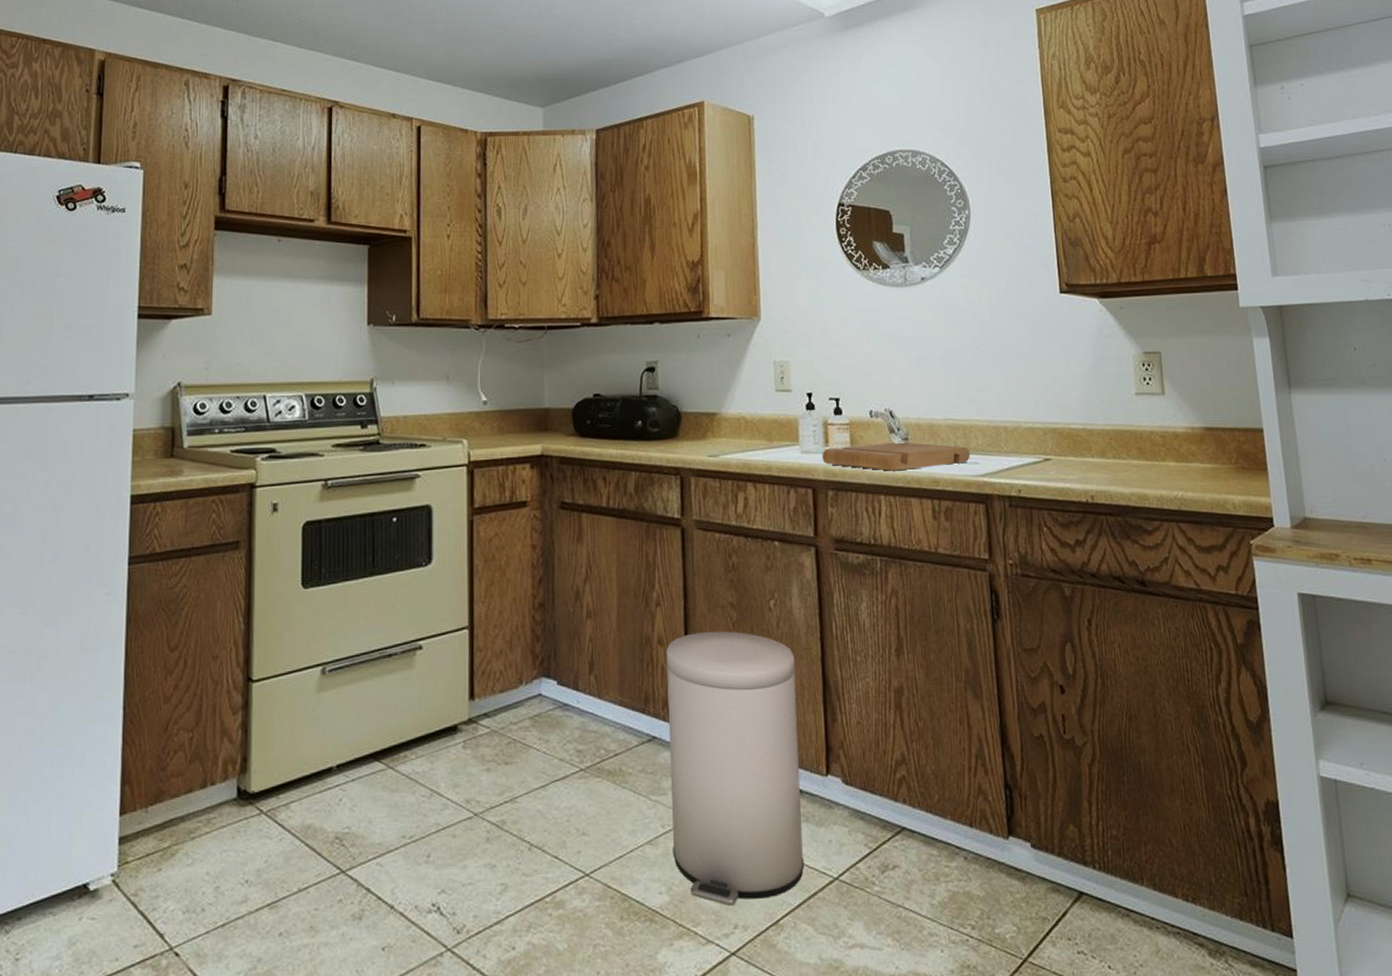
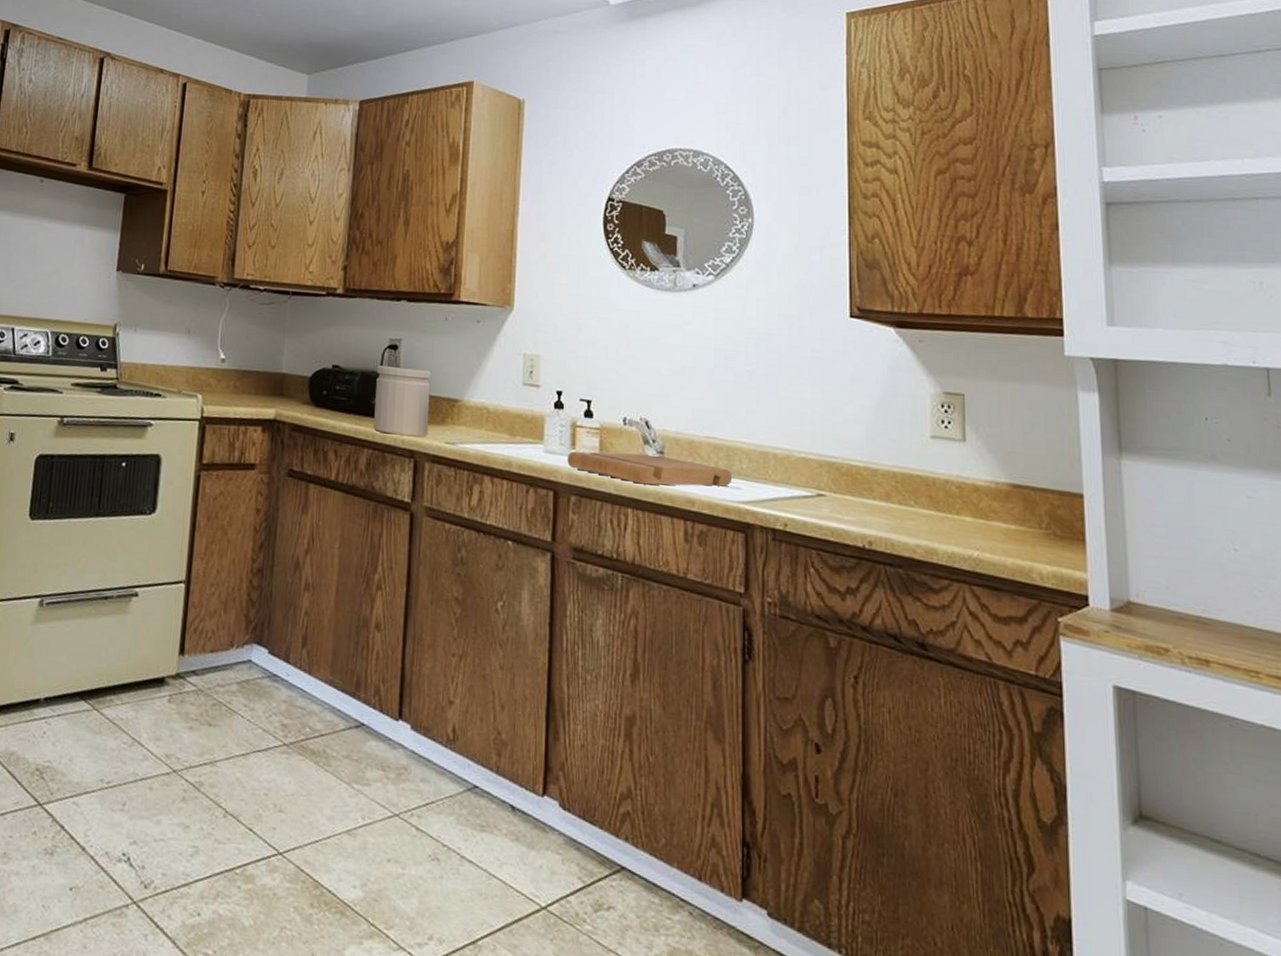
jar: none [636,387,691,455] -> present [374,365,431,438]
pedal bin: present [666,631,805,907] -> none [371,623,519,916]

